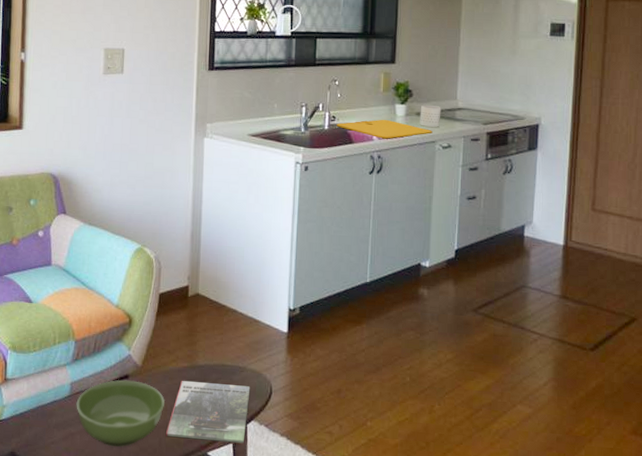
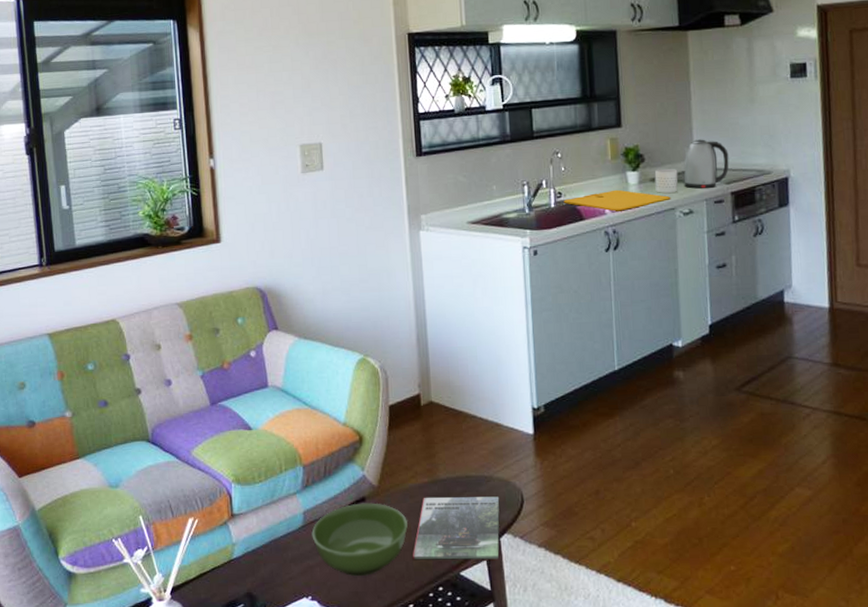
kettle: none [445,82,488,128] -> present [683,139,729,190]

